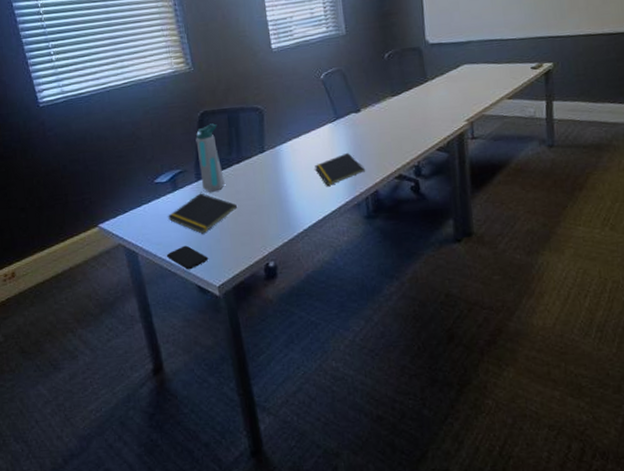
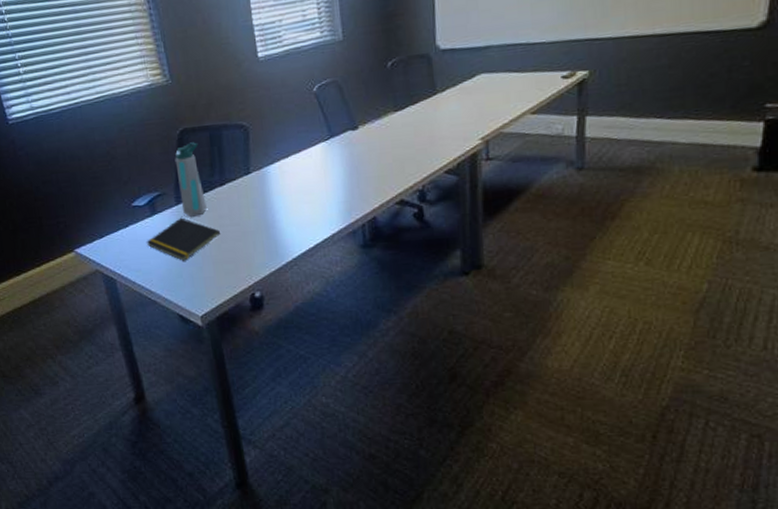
smartphone: present [166,245,209,270] -> none [145,273,191,299]
notepad: present [315,152,365,186] -> none [305,174,362,212]

